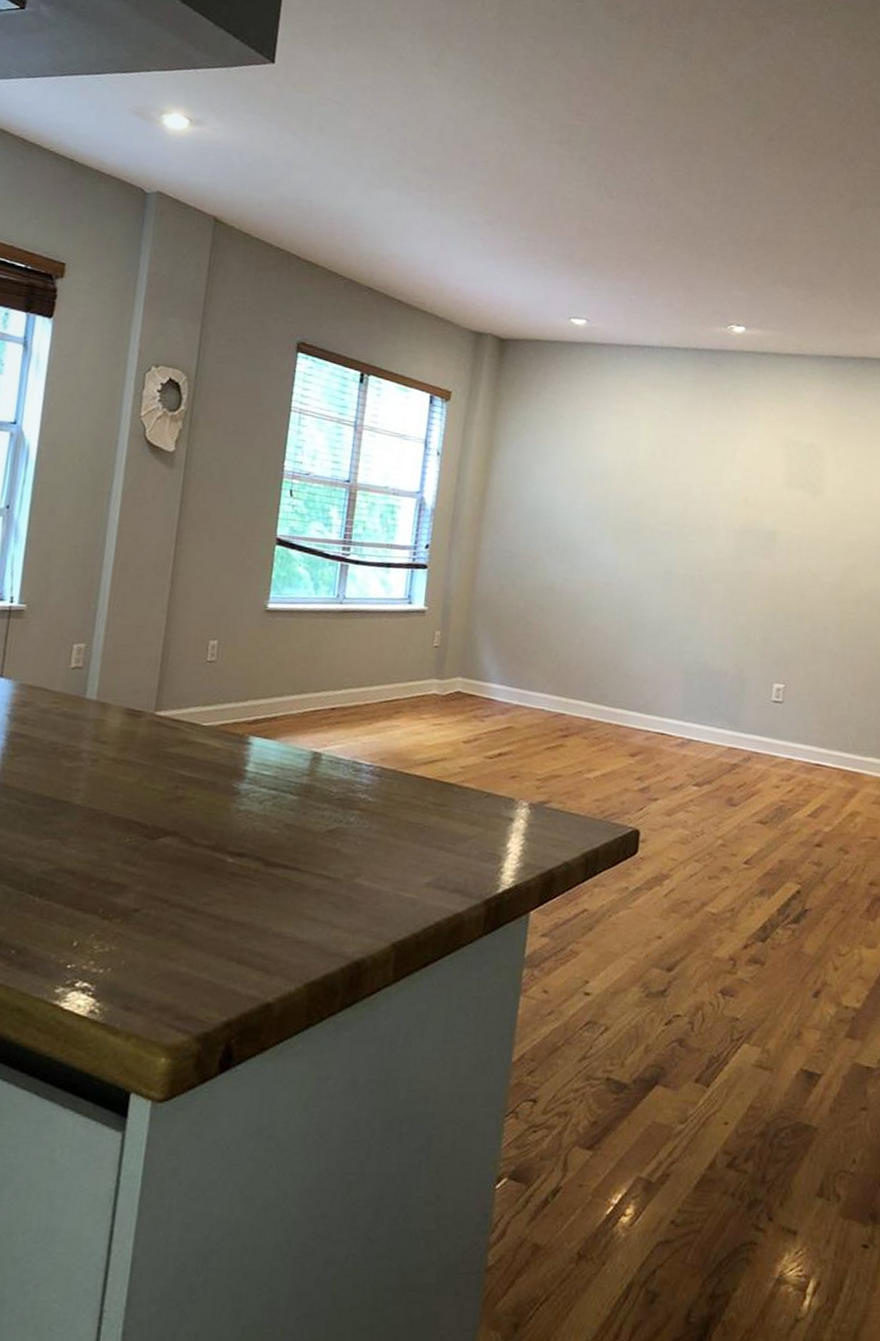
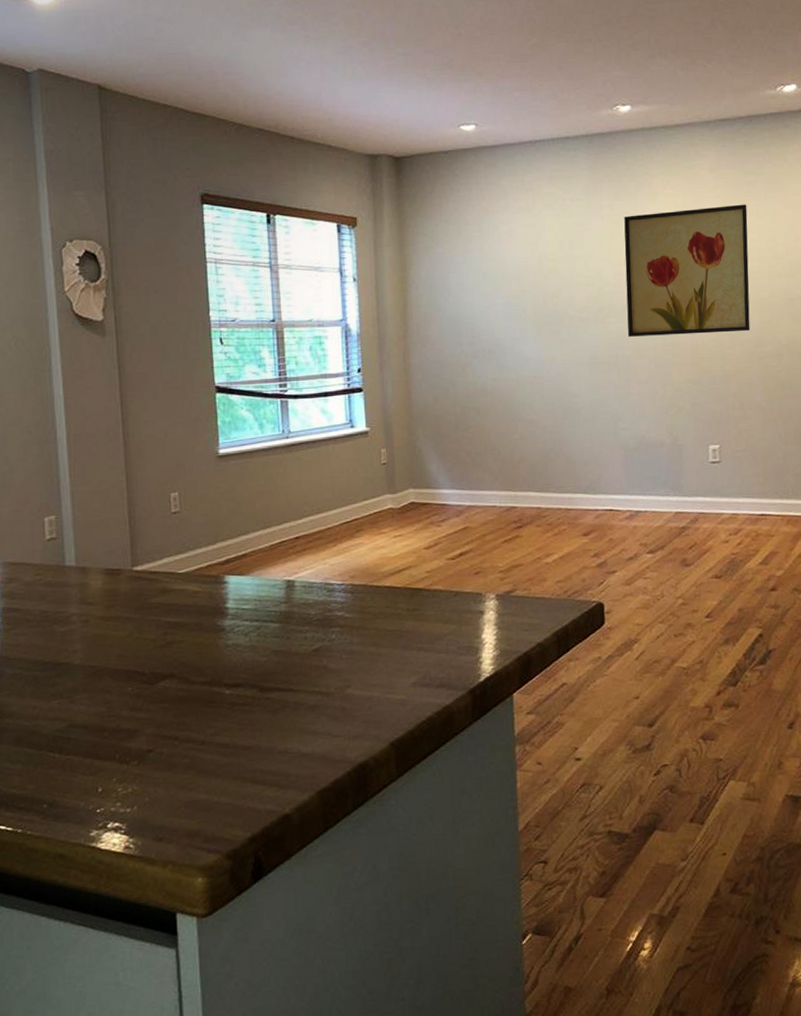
wall art: none [707,436,848,572] -> present [624,204,750,337]

